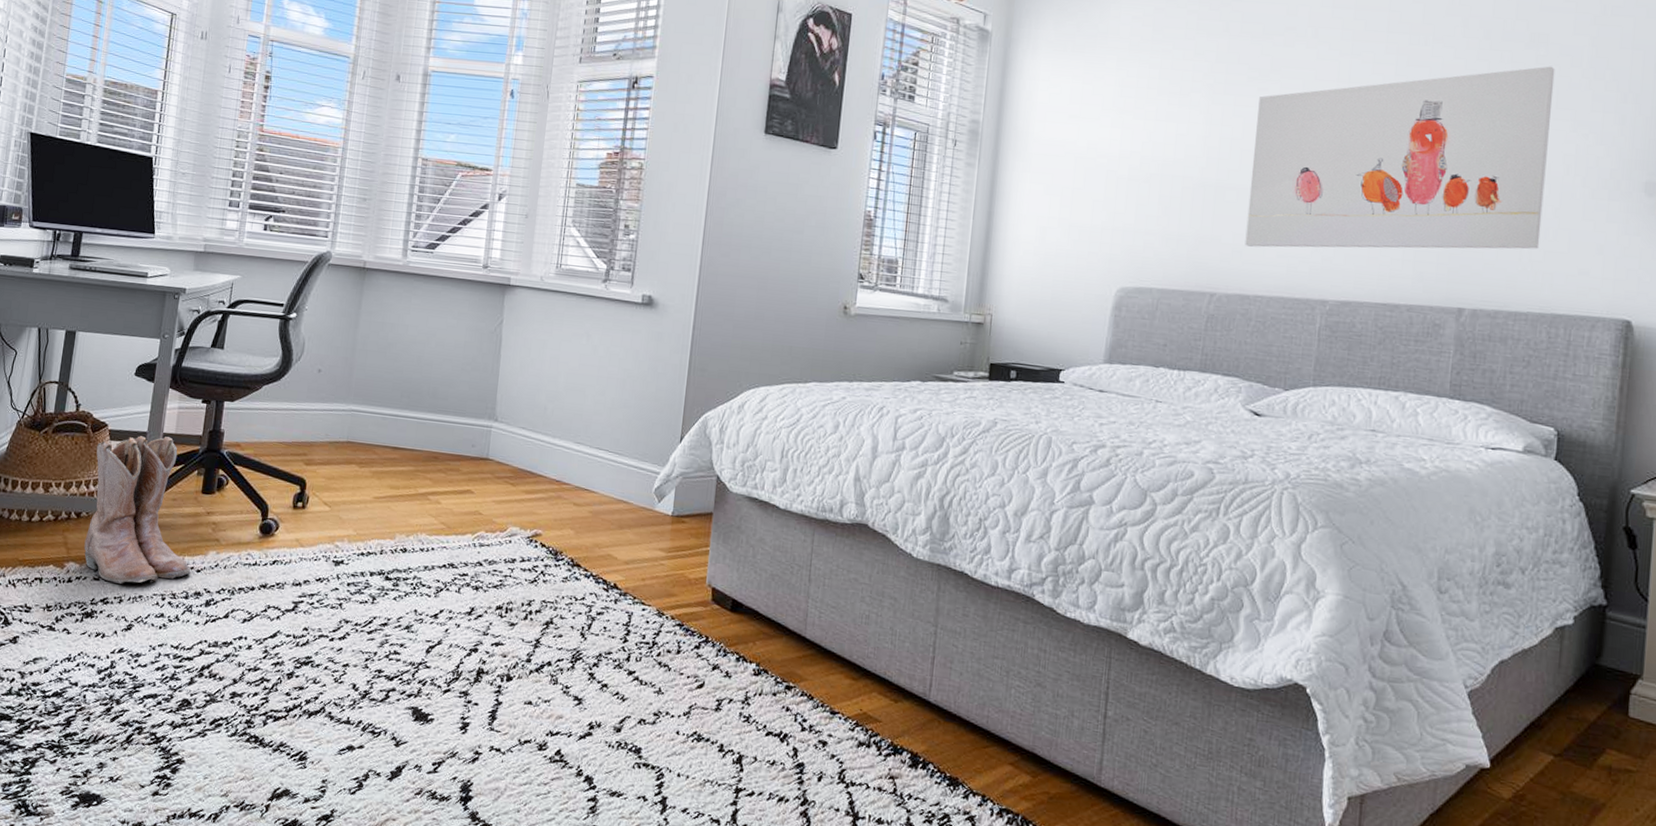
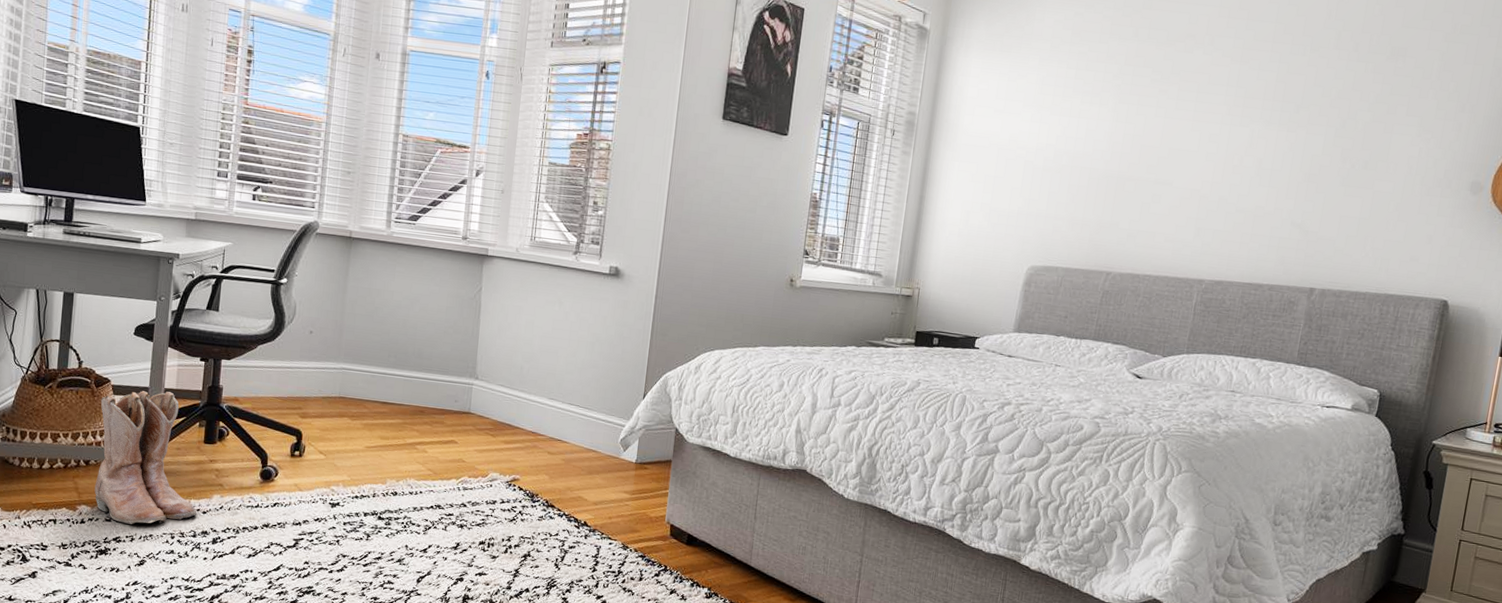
wall art: present [1245,66,1555,250] -> none [1138,77,1409,239]

